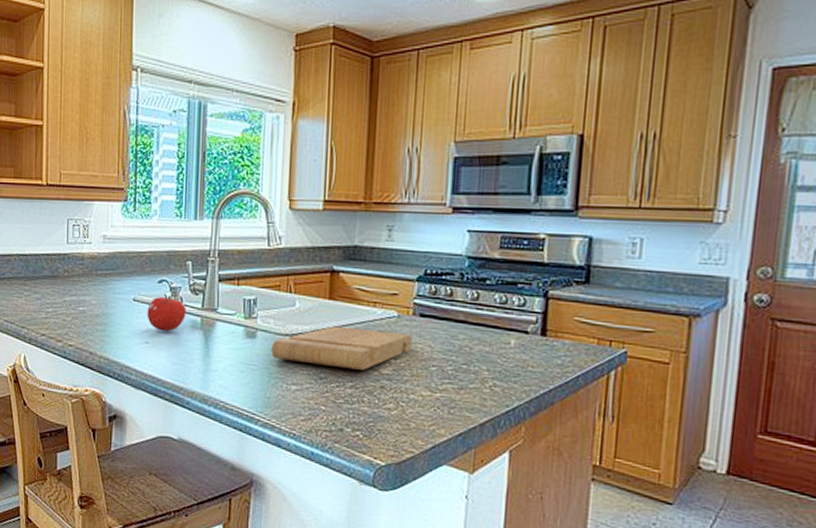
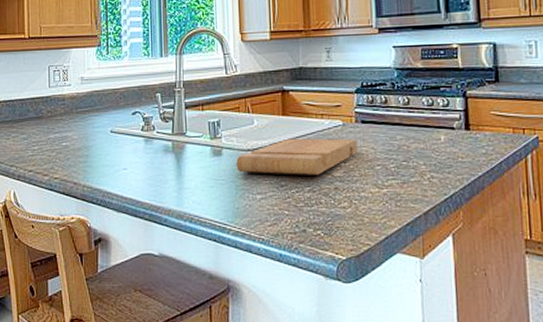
fruit: present [147,294,187,332] -> none [123,124,159,158]

